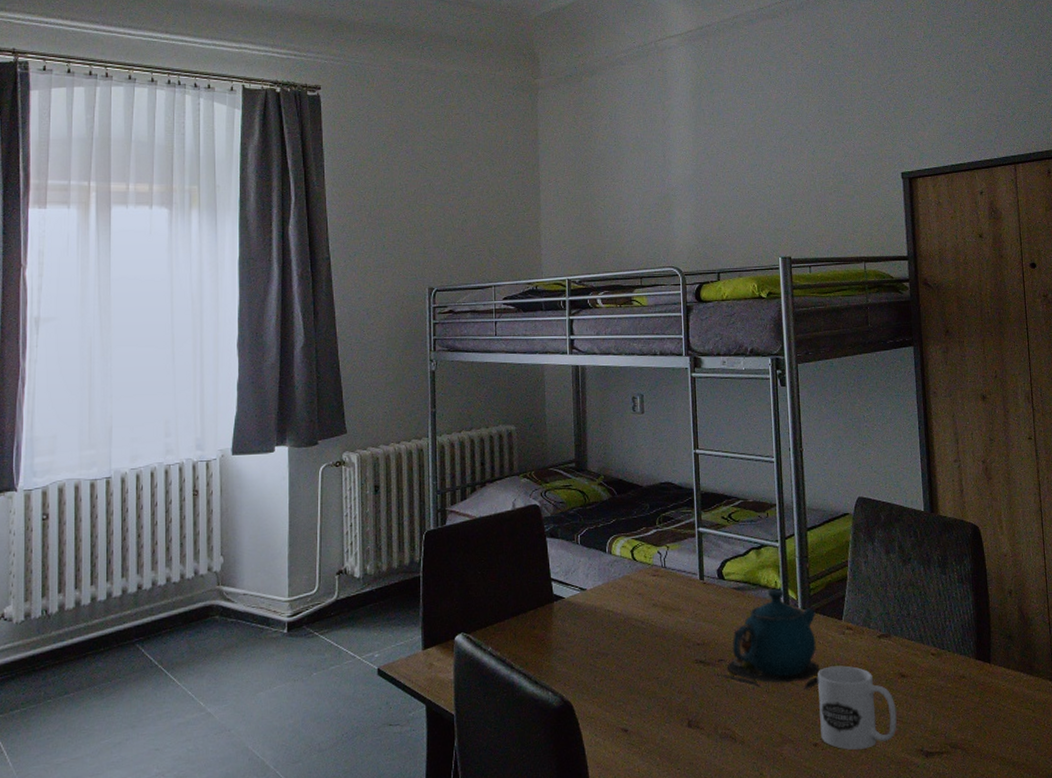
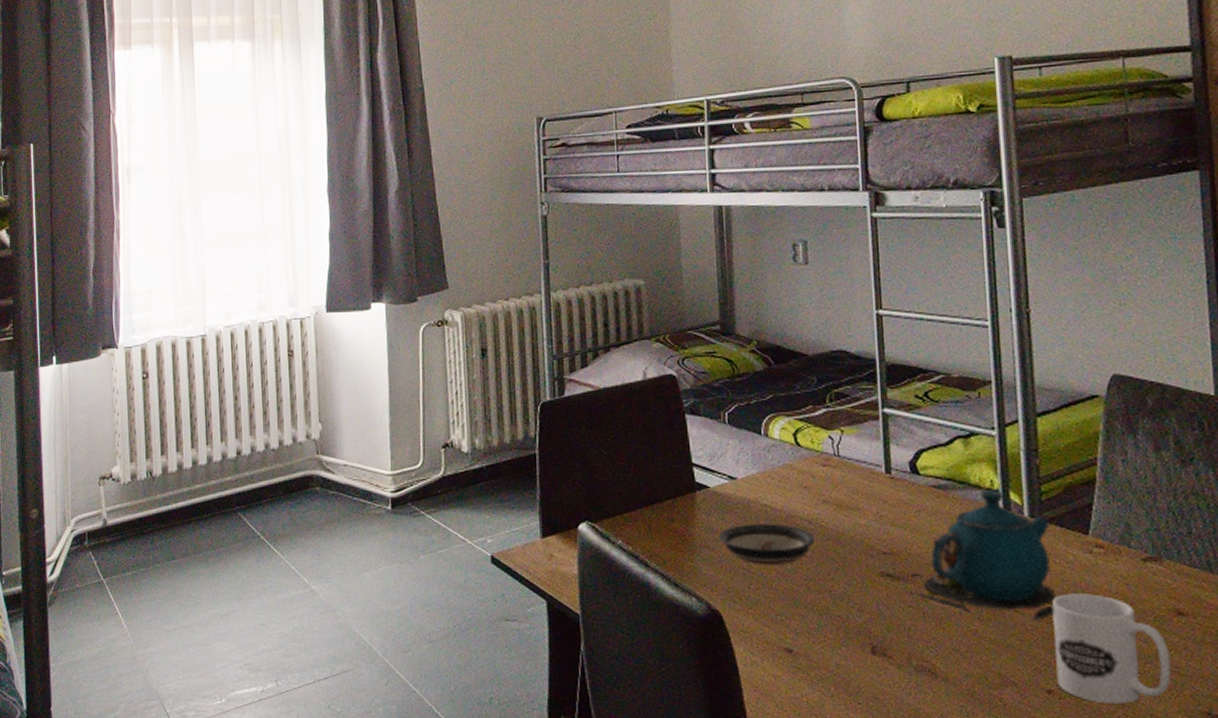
saucer: none [572,625,647,661] -> present [719,524,816,566]

